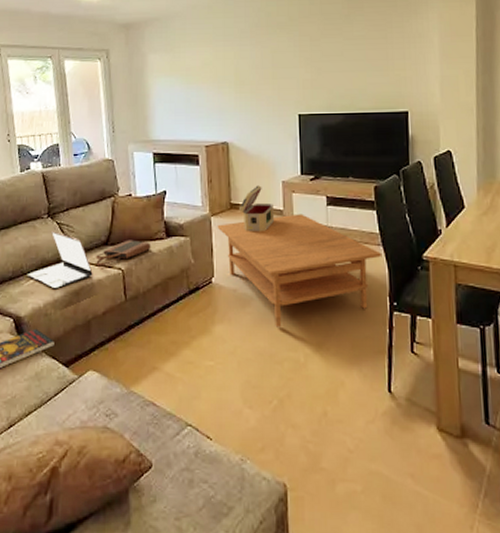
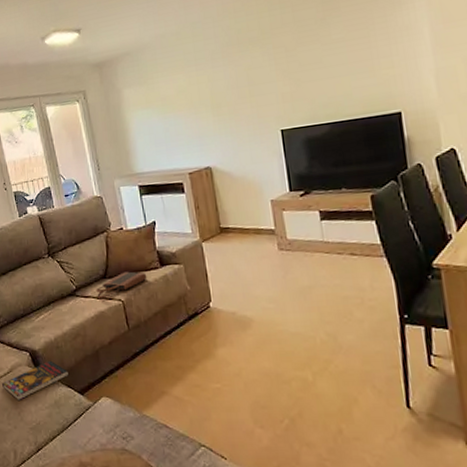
laptop: present [27,231,93,289] -> none [36,269,96,323]
coffee table: present [217,214,381,328] -> none [209,231,386,348]
decorative box: present [240,185,274,232] -> none [229,207,266,255]

